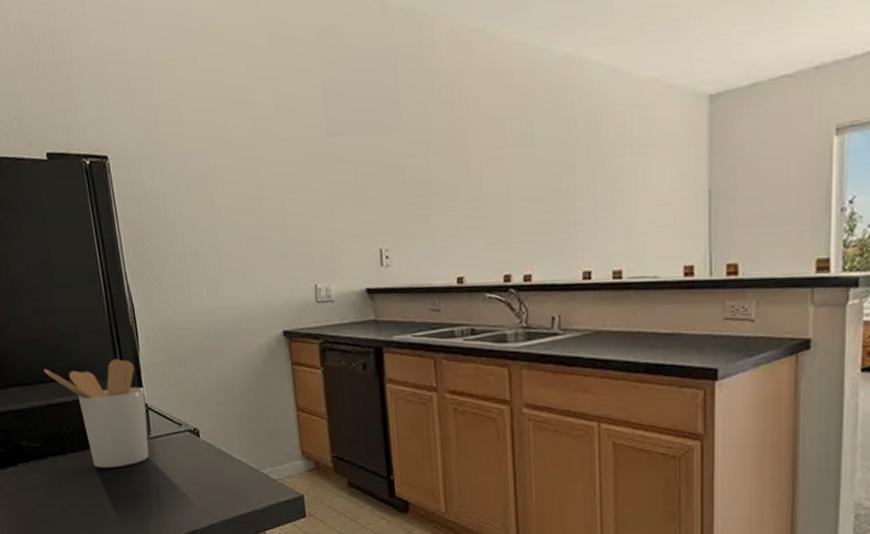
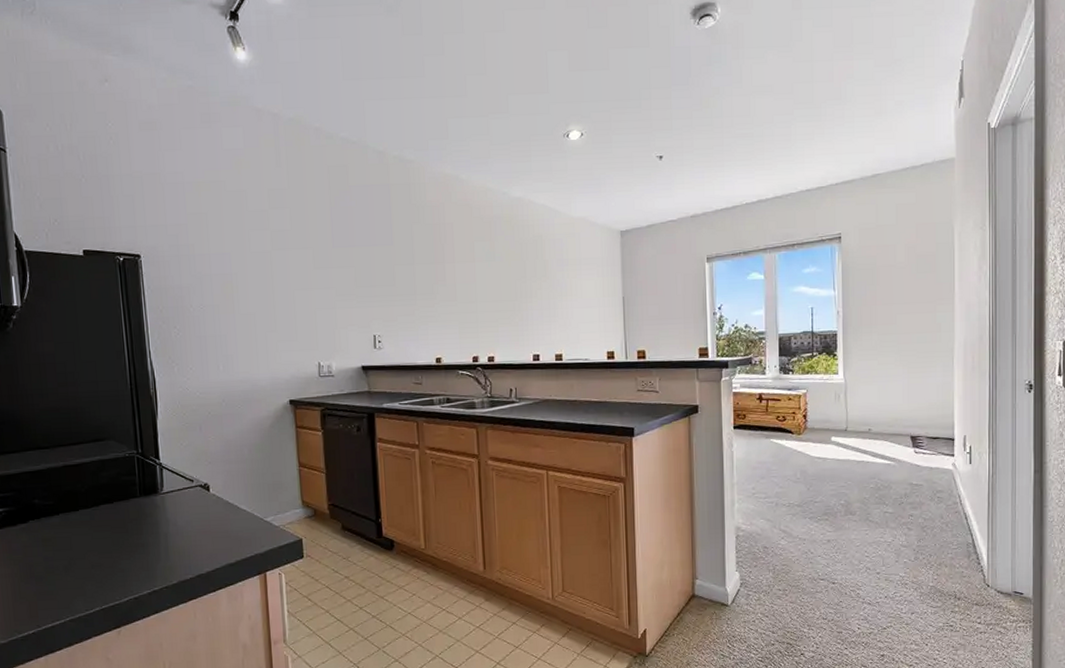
utensil holder: present [44,358,149,468] -> none [63,424,161,522]

